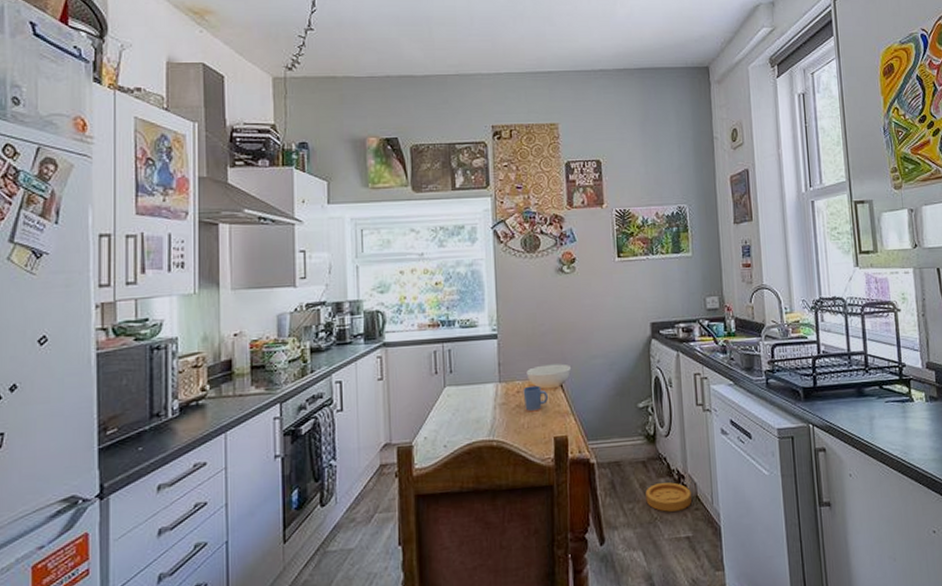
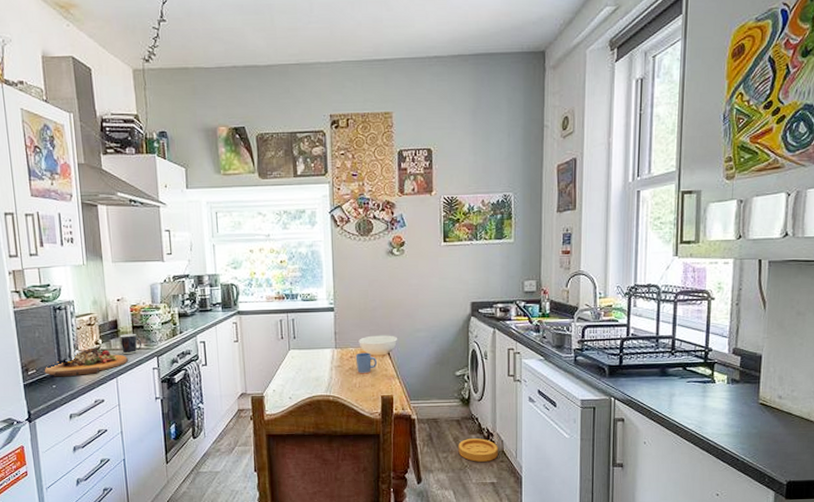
cutting board: none [129,395,242,438] -> present [44,347,128,378]
mug: none [233,375,261,403] -> present [119,333,142,355]

